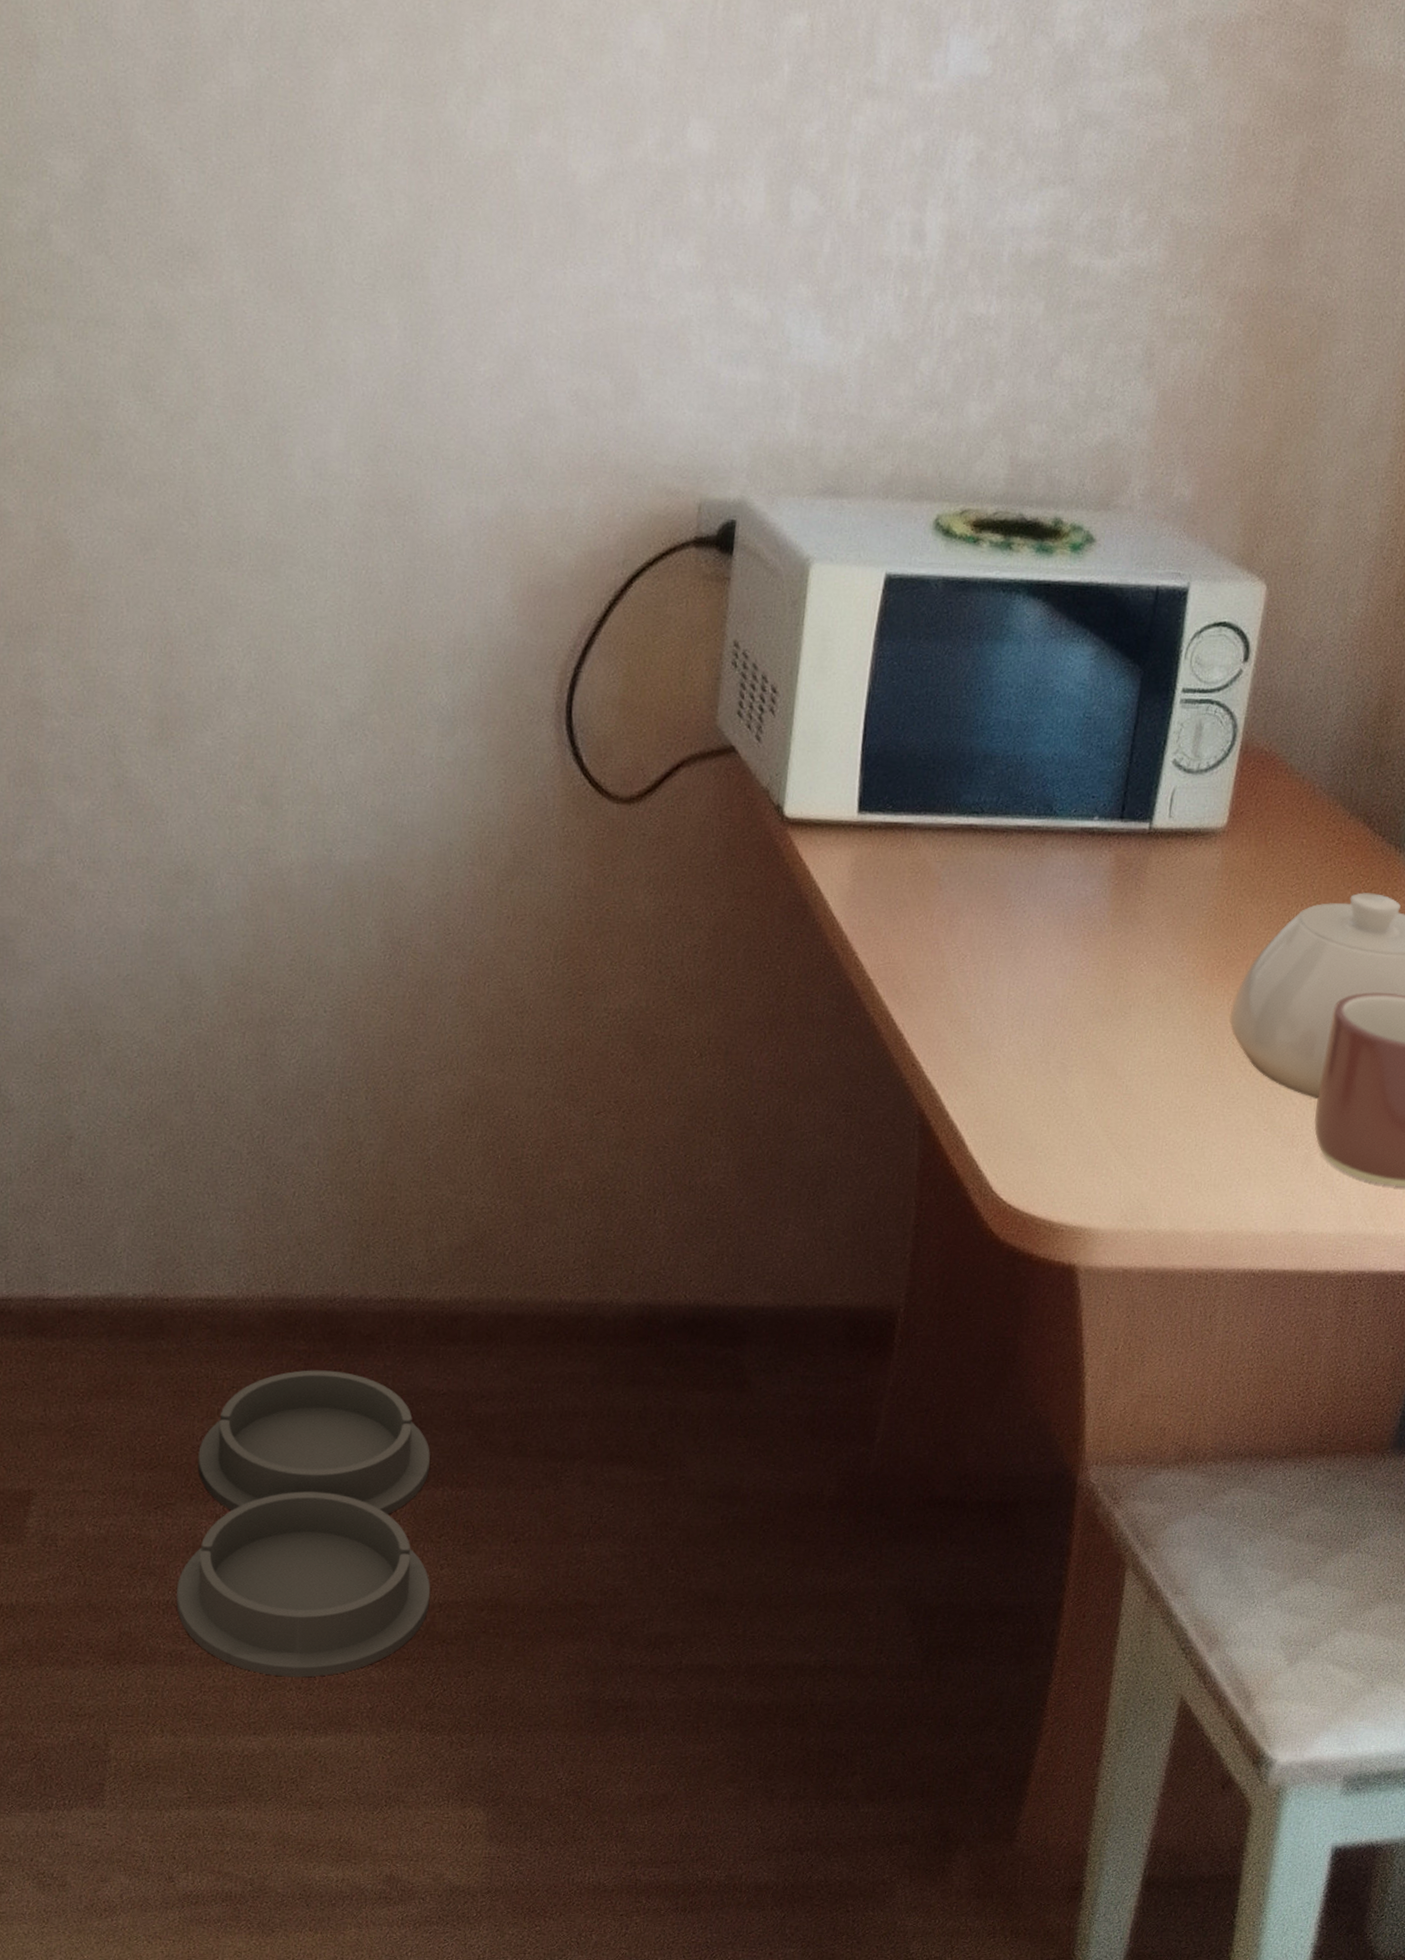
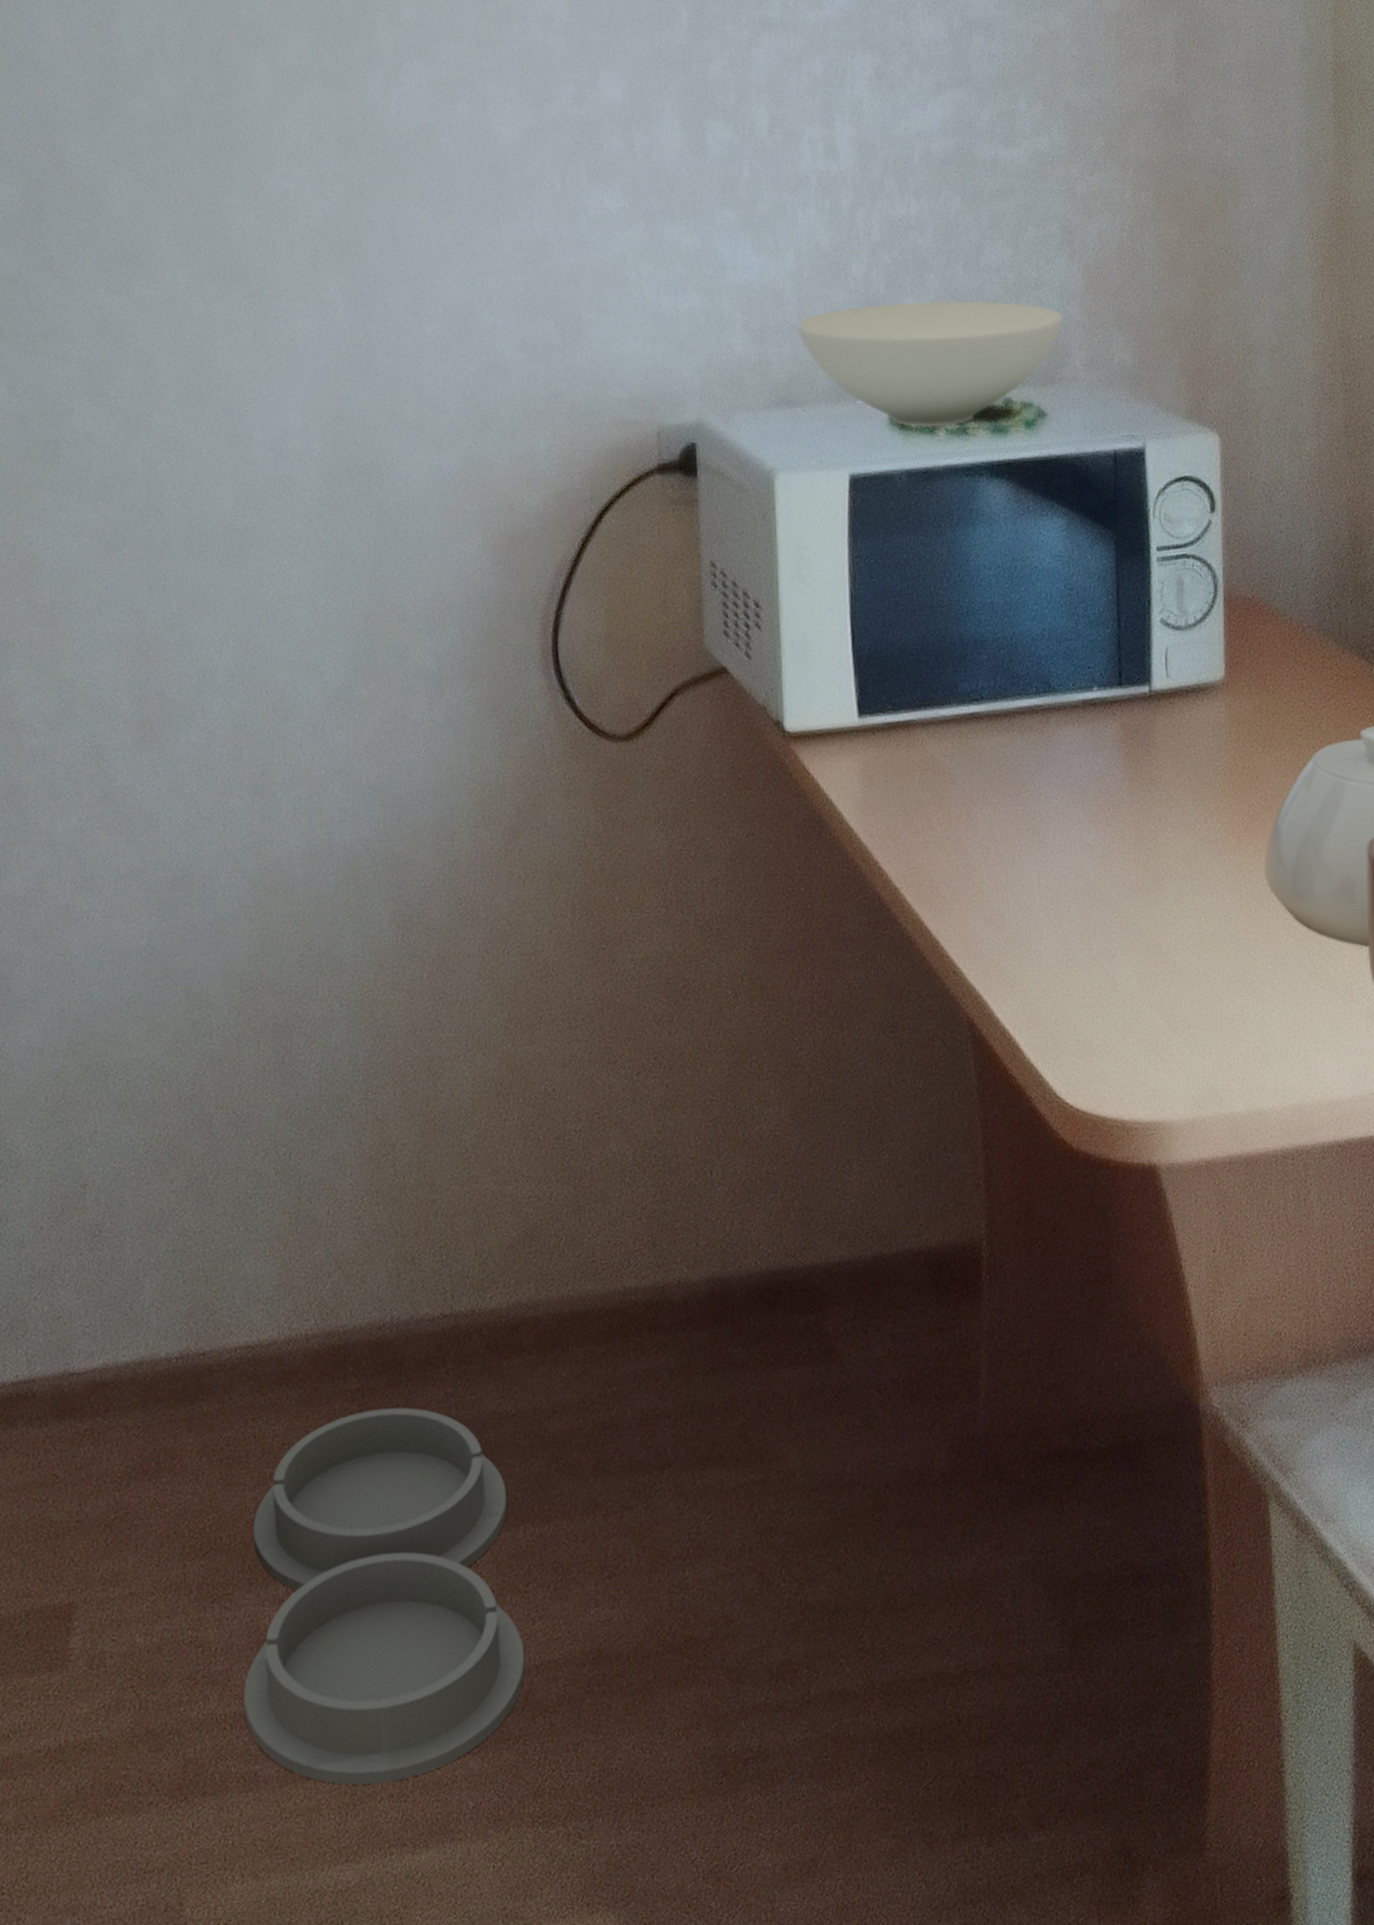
bowl: none [855,403,1129,539] -> present [797,301,1063,427]

